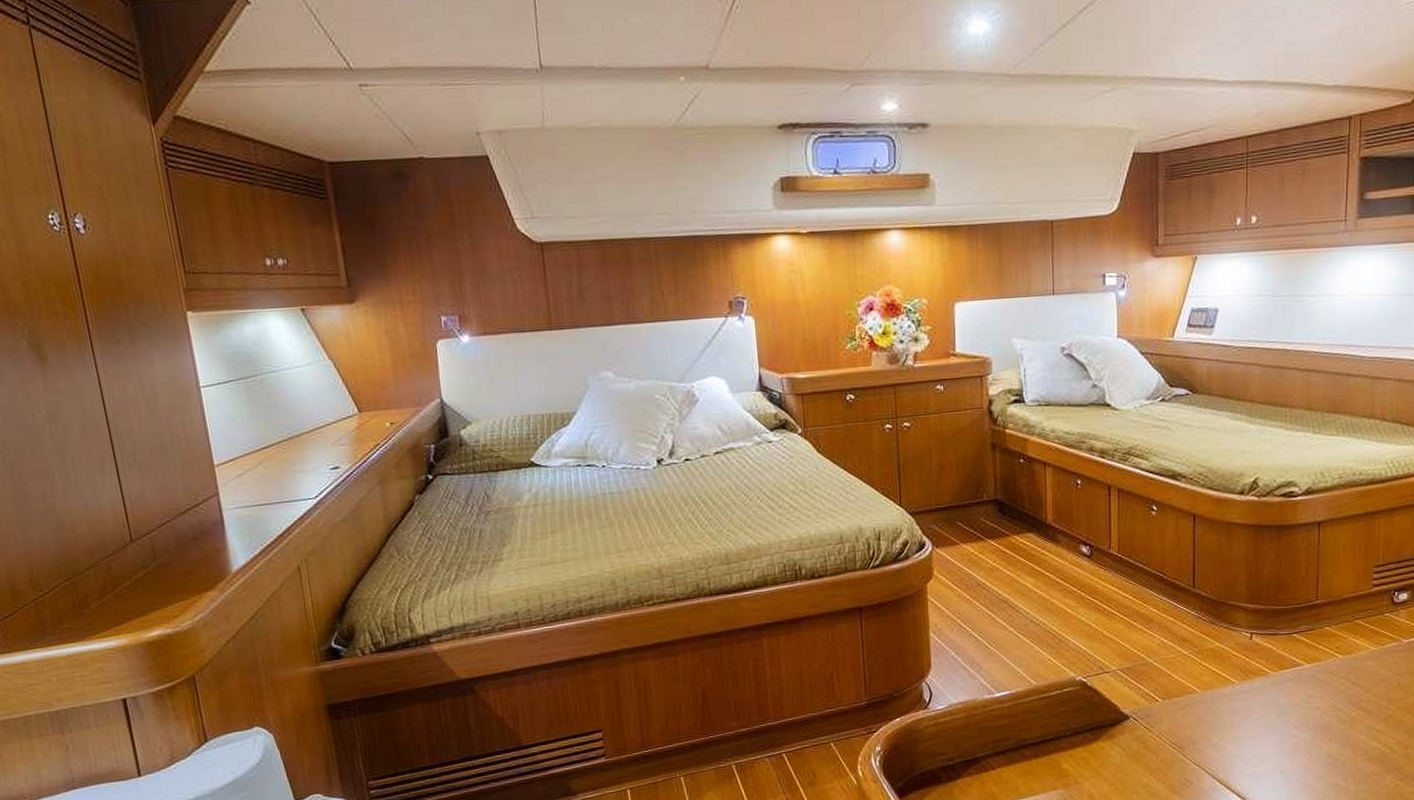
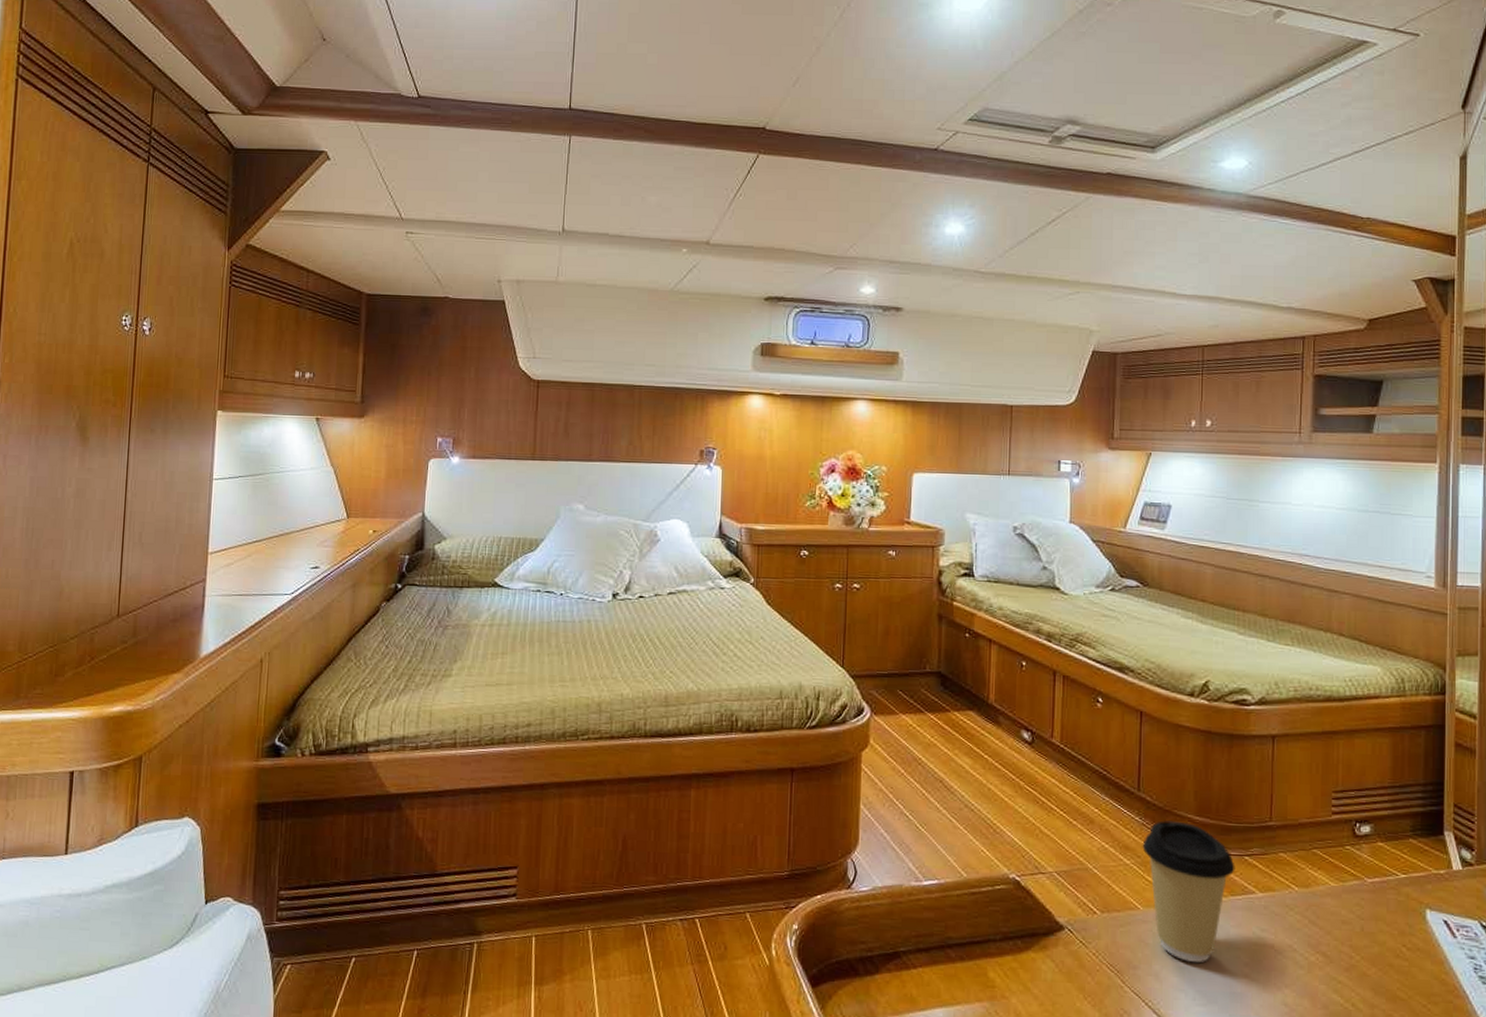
coffee cup: none [1198,610,1285,731] -> present [1142,821,1235,962]

